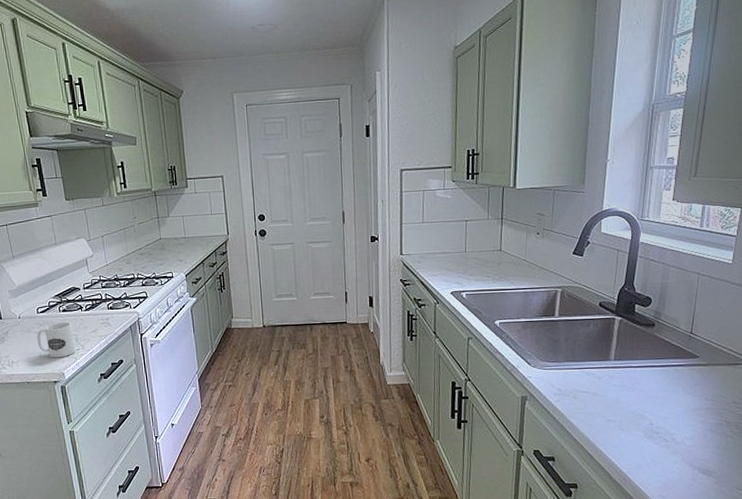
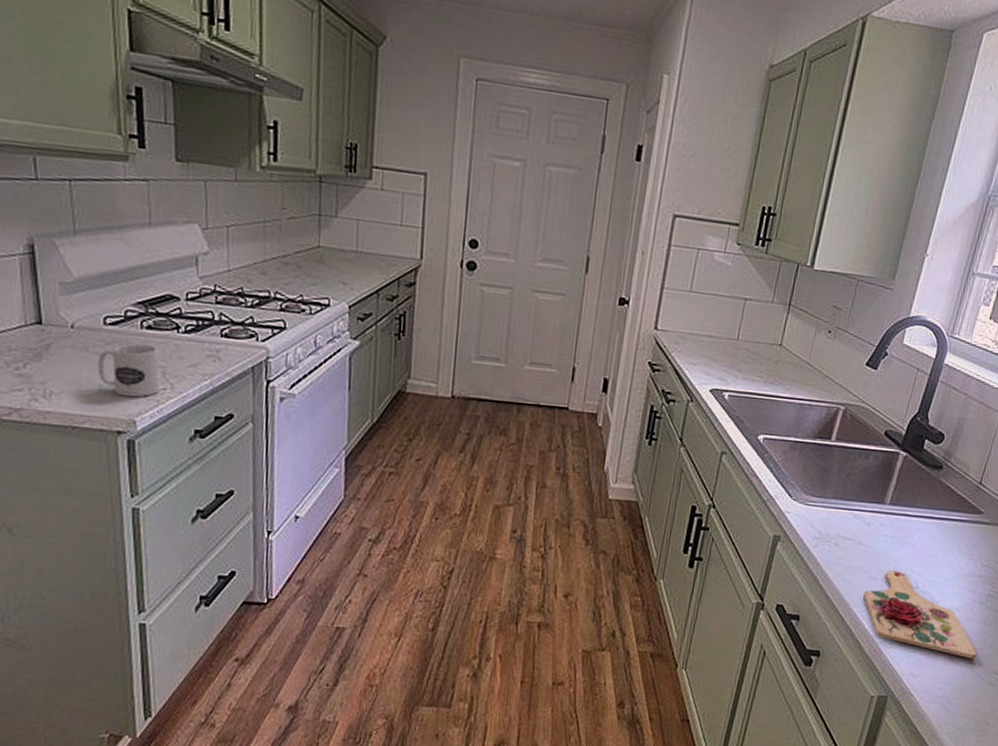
cutting board: none [606,413,717,479] -> present [863,570,977,659]

